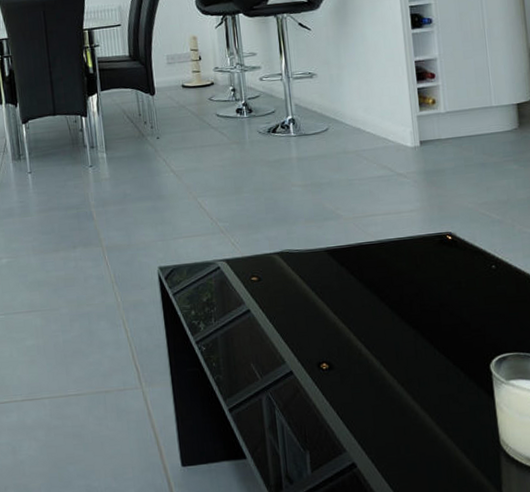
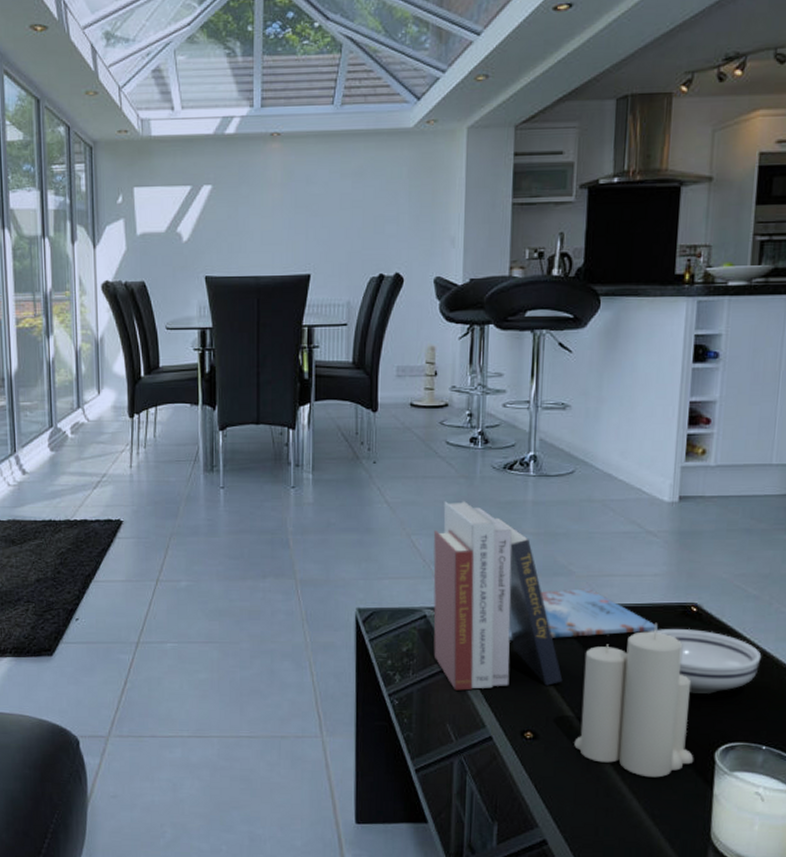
books: none [217,162,347,332] -> present [433,500,563,691]
magazine: none [293,229,422,283] -> present [508,588,659,641]
candle: none [362,252,473,394] -> present [574,622,694,778]
bowl: none [413,255,515,313] -> present [647,629,762,694]

